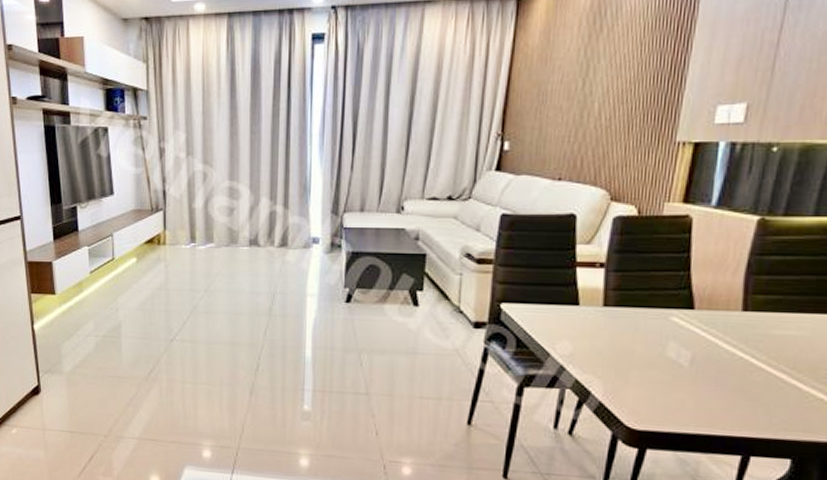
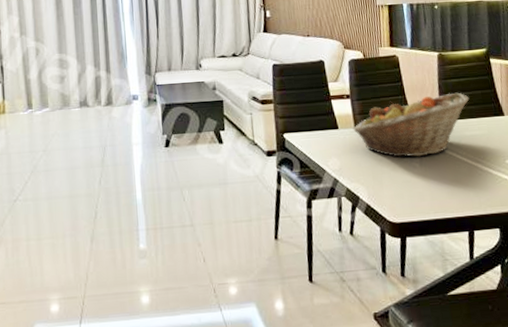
fruit basket: none [600,274,794,355] -> present [353,92,469,158]

